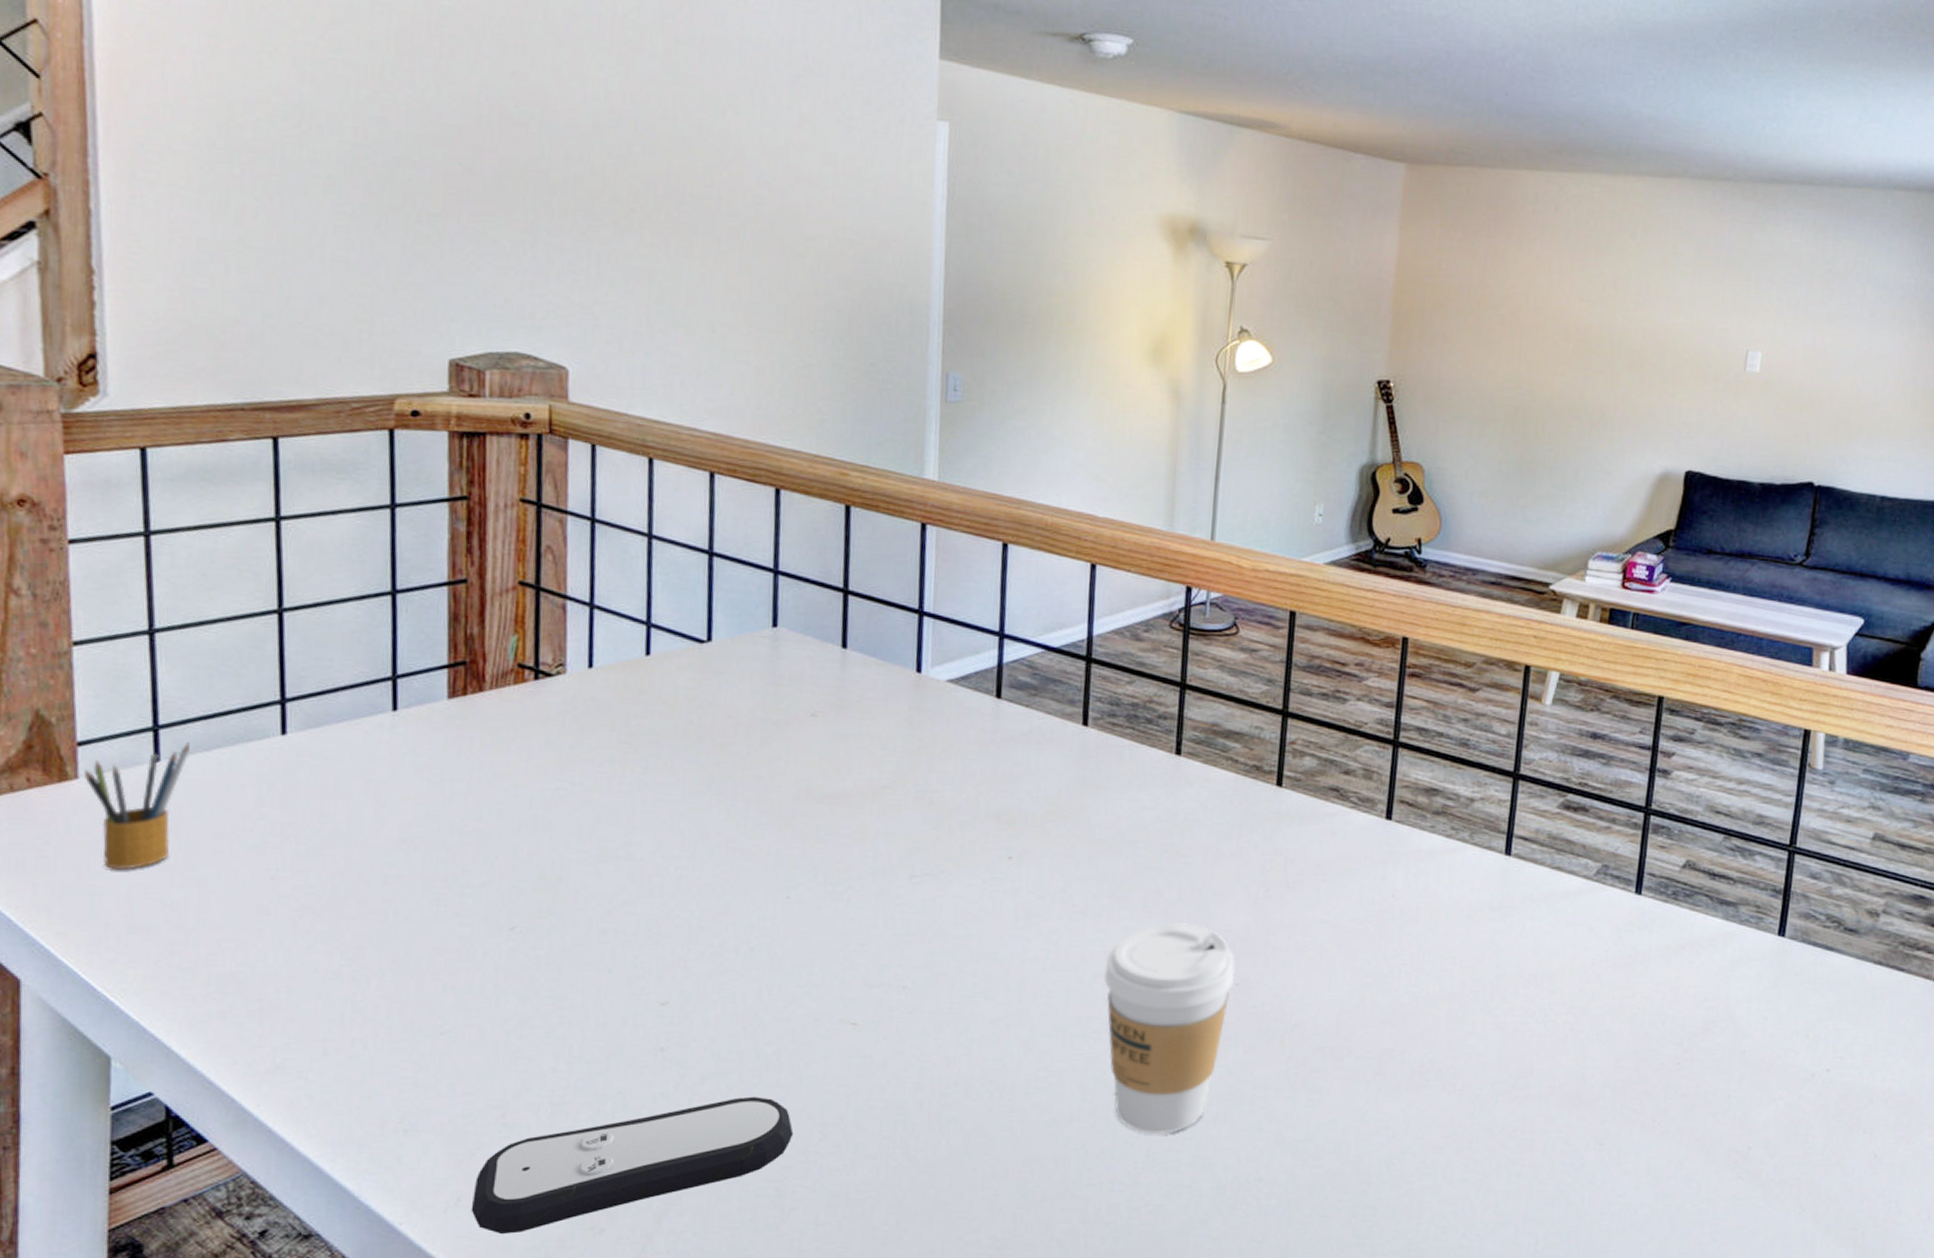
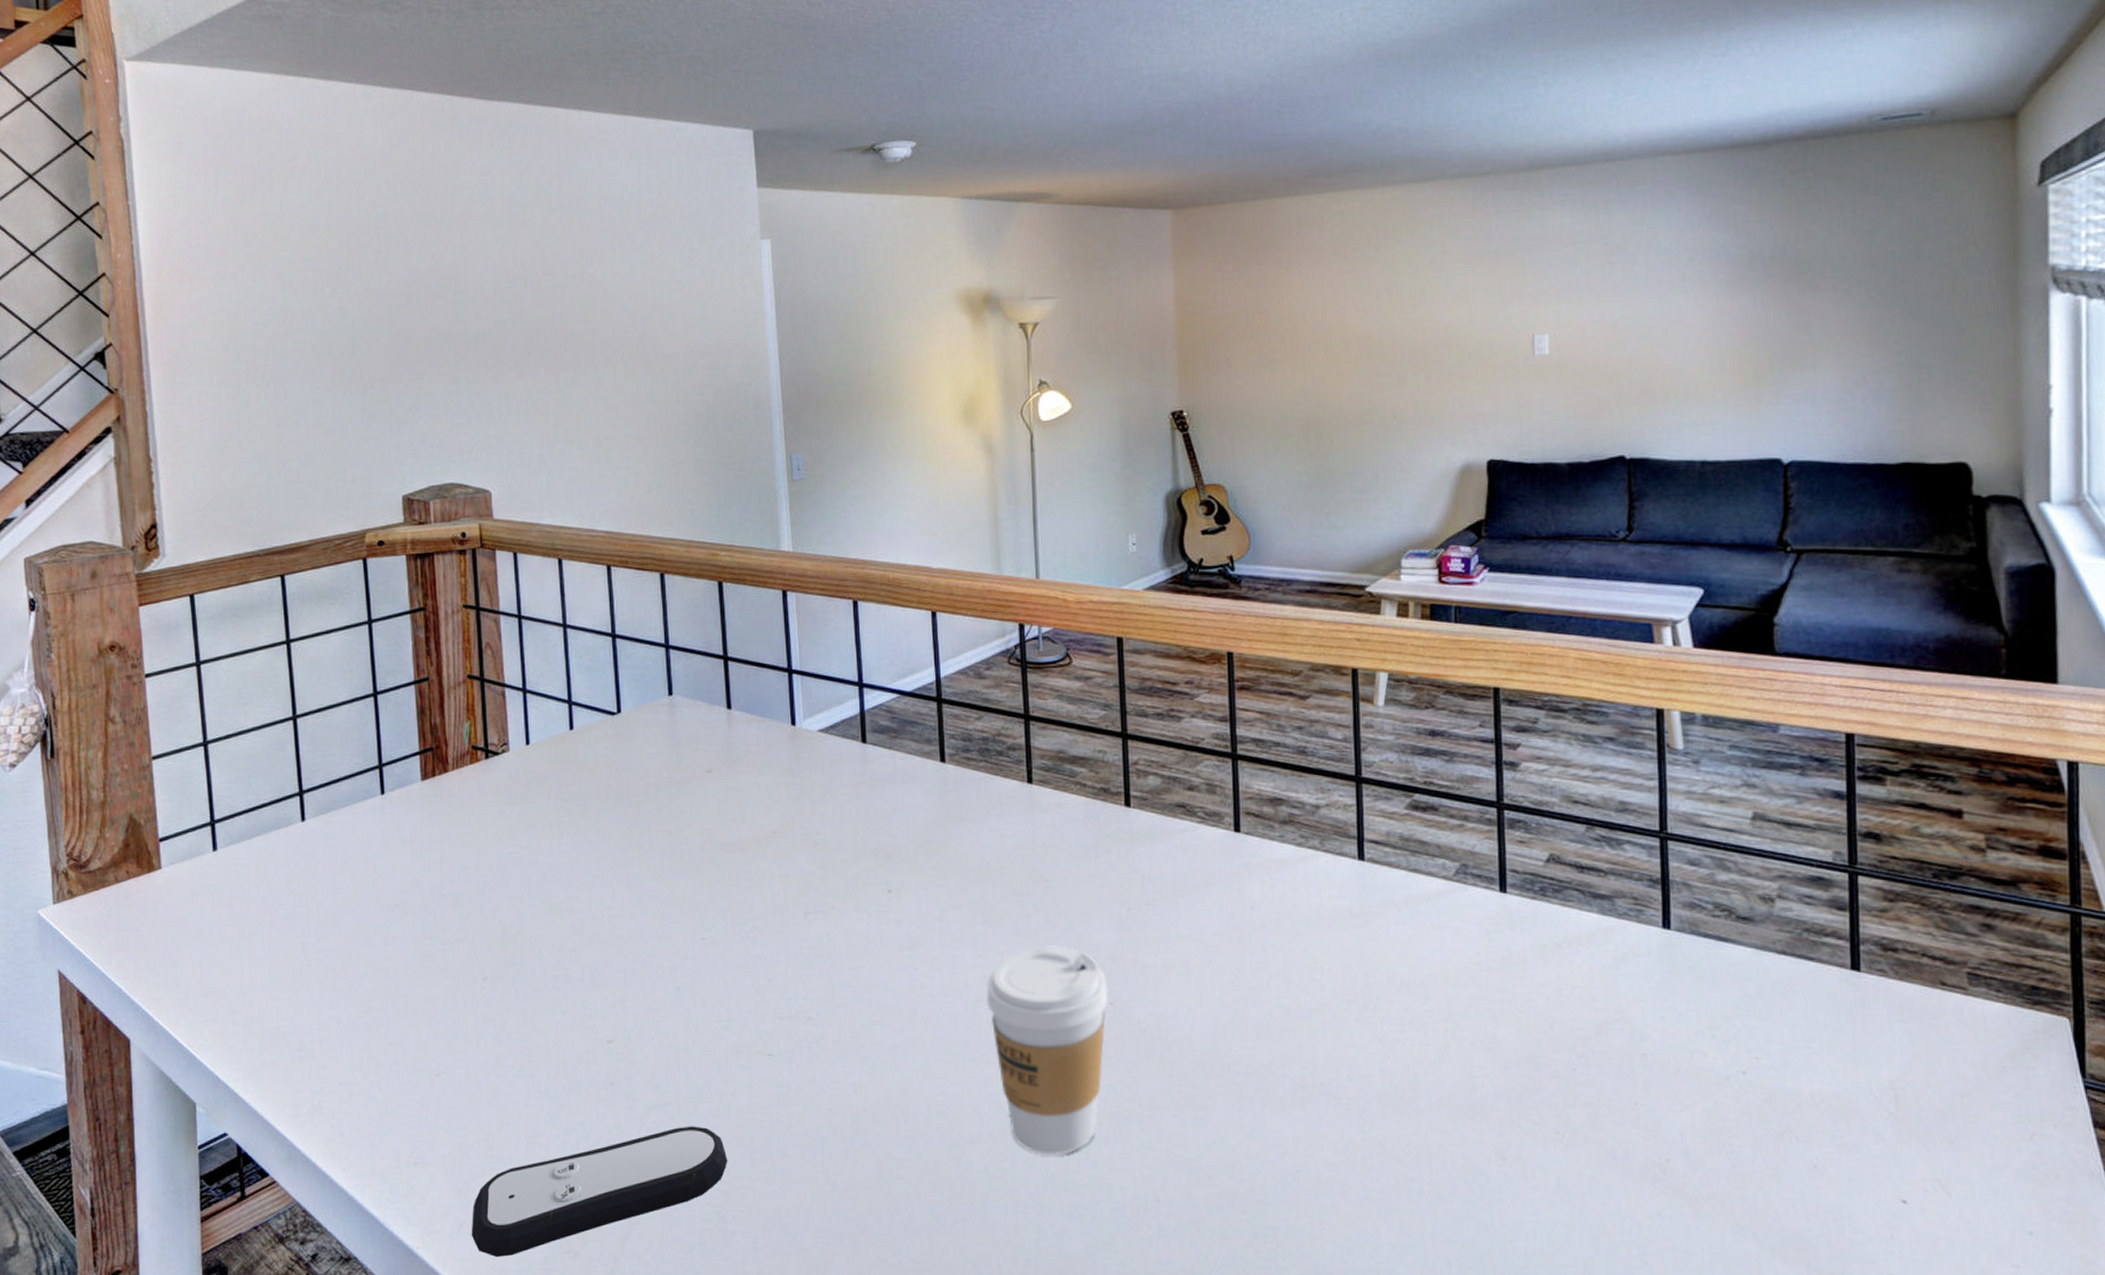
pencil box: present [85,741,190,871] -> none [166,832,237,944]

